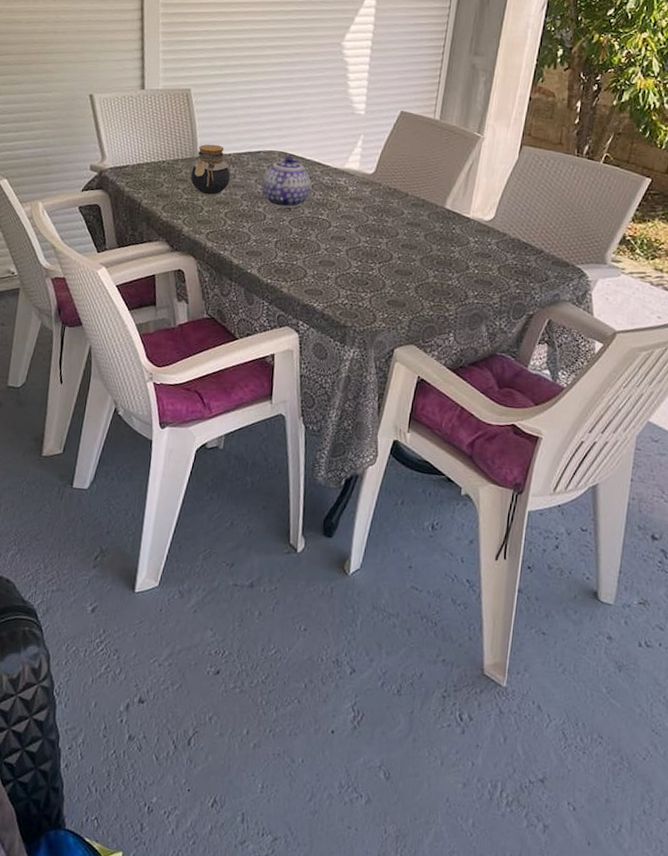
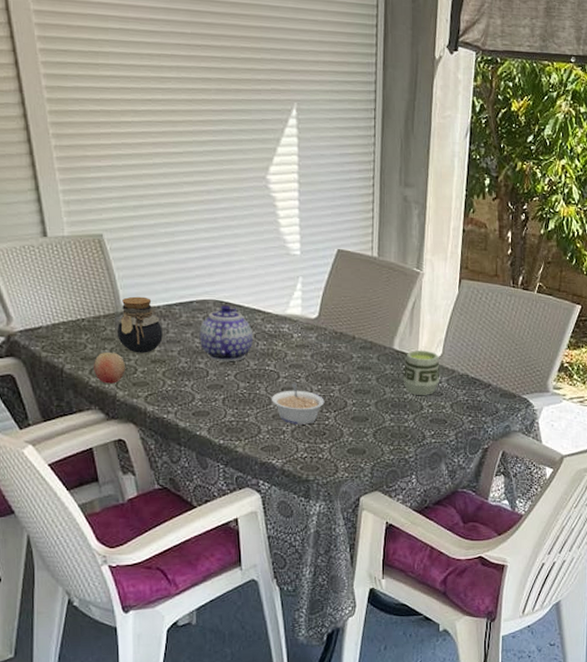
fruit: none [166,191,194,220] -> present [94,352,125,384]
legume: none [321,232,371,273] -> present [272,383,325,425]
cup: none [451,211,491,256] -> present [403,351,439,395]

